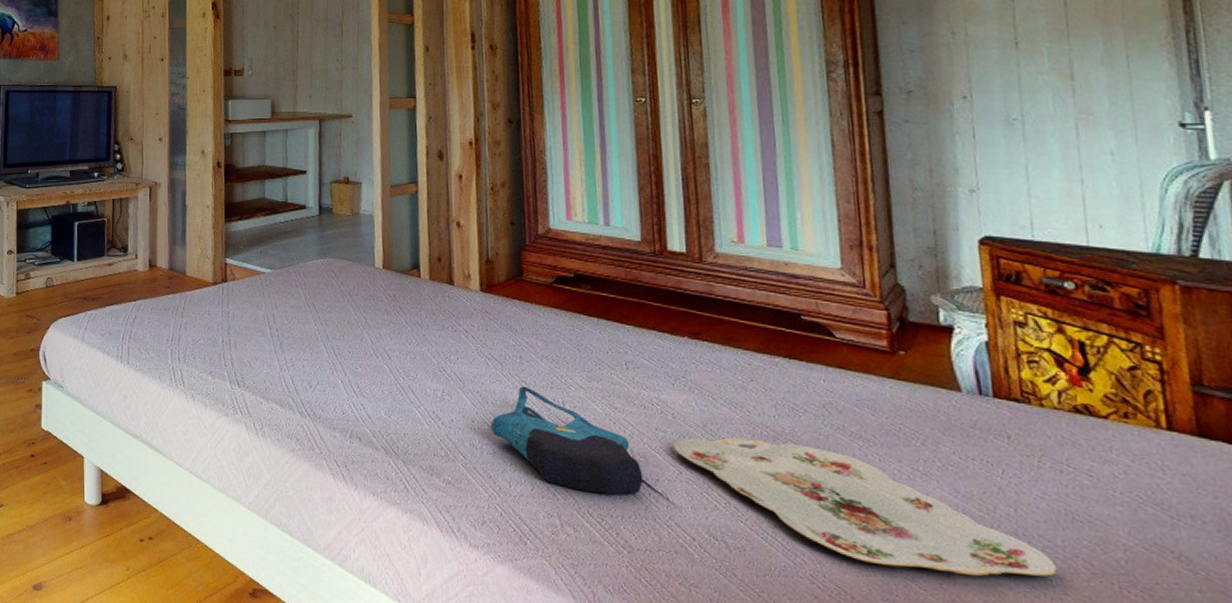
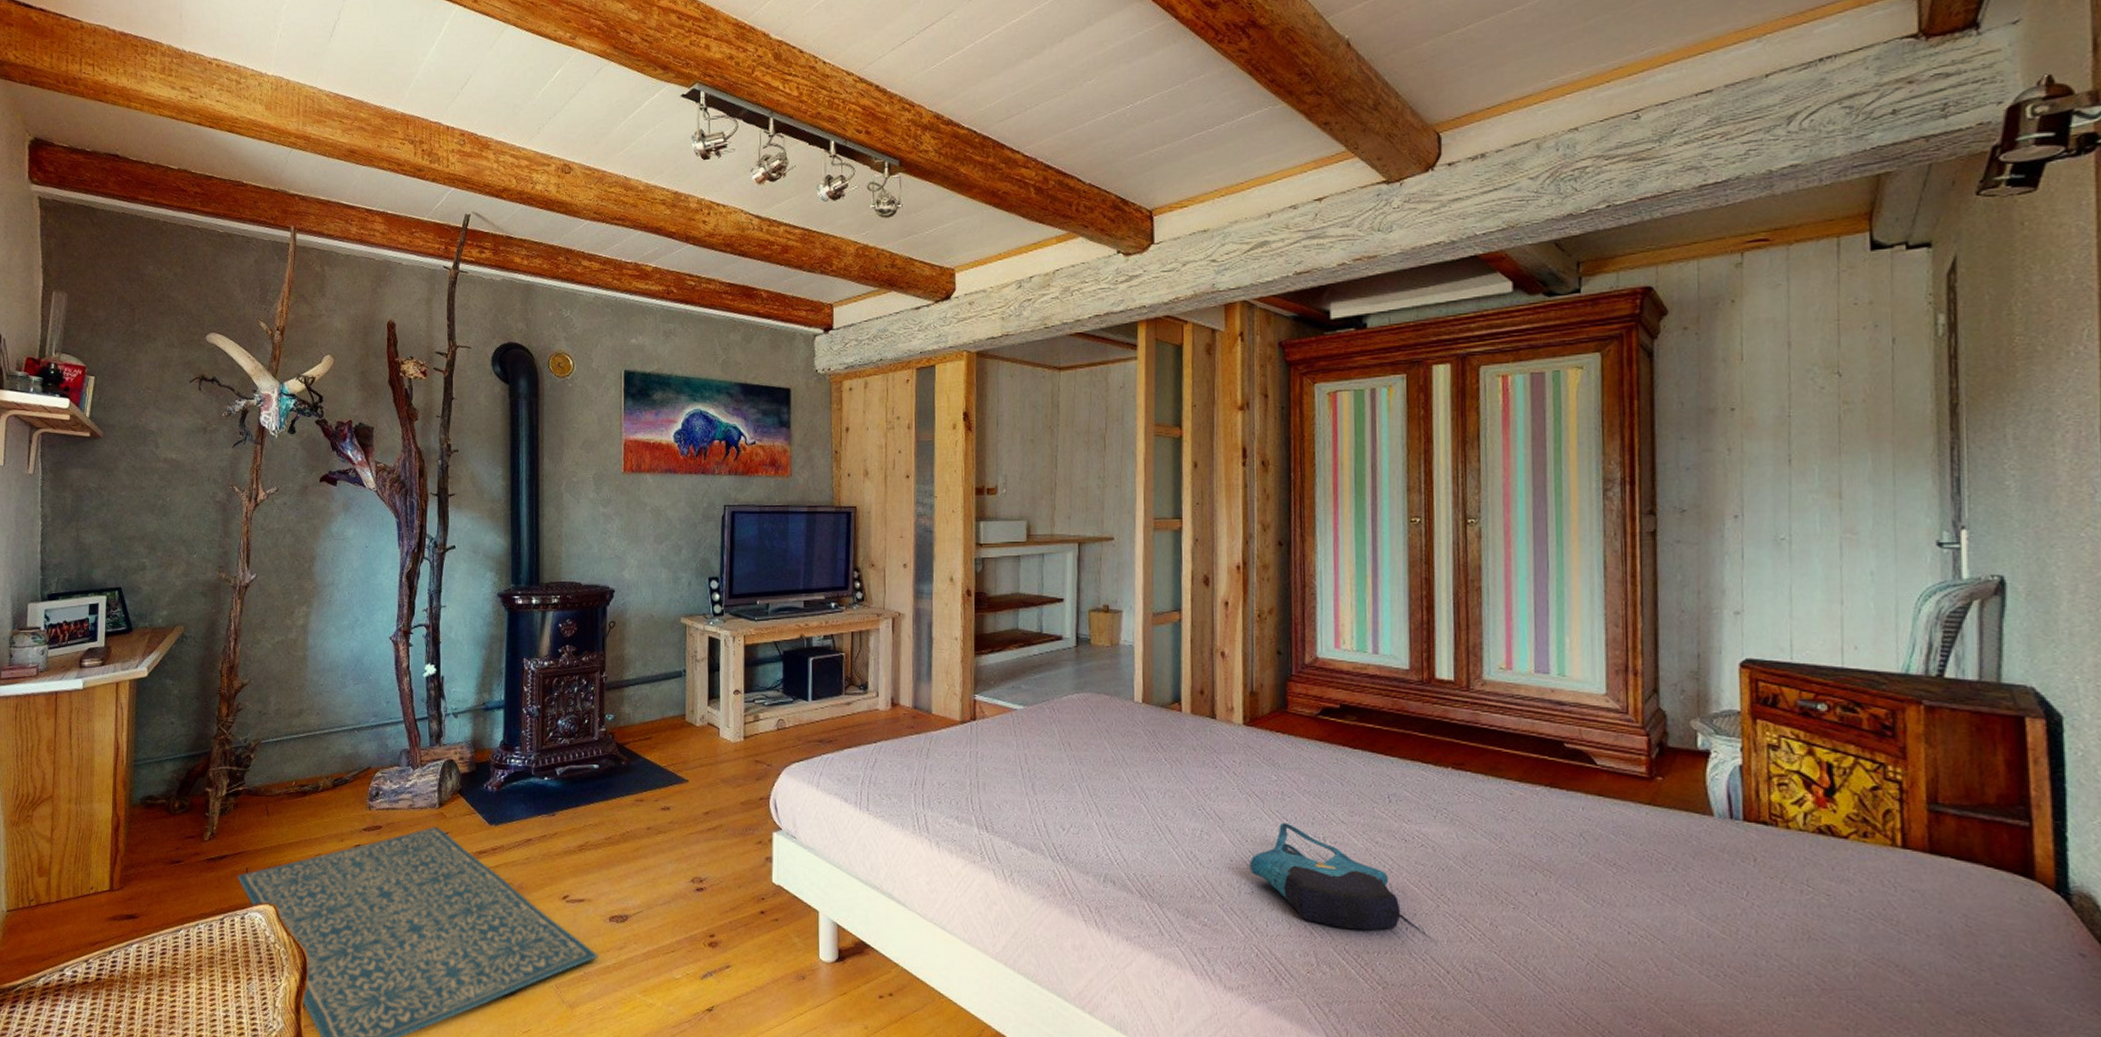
serving tray: present [672,438,1057,577] -> none [1431,869,1791,996]

